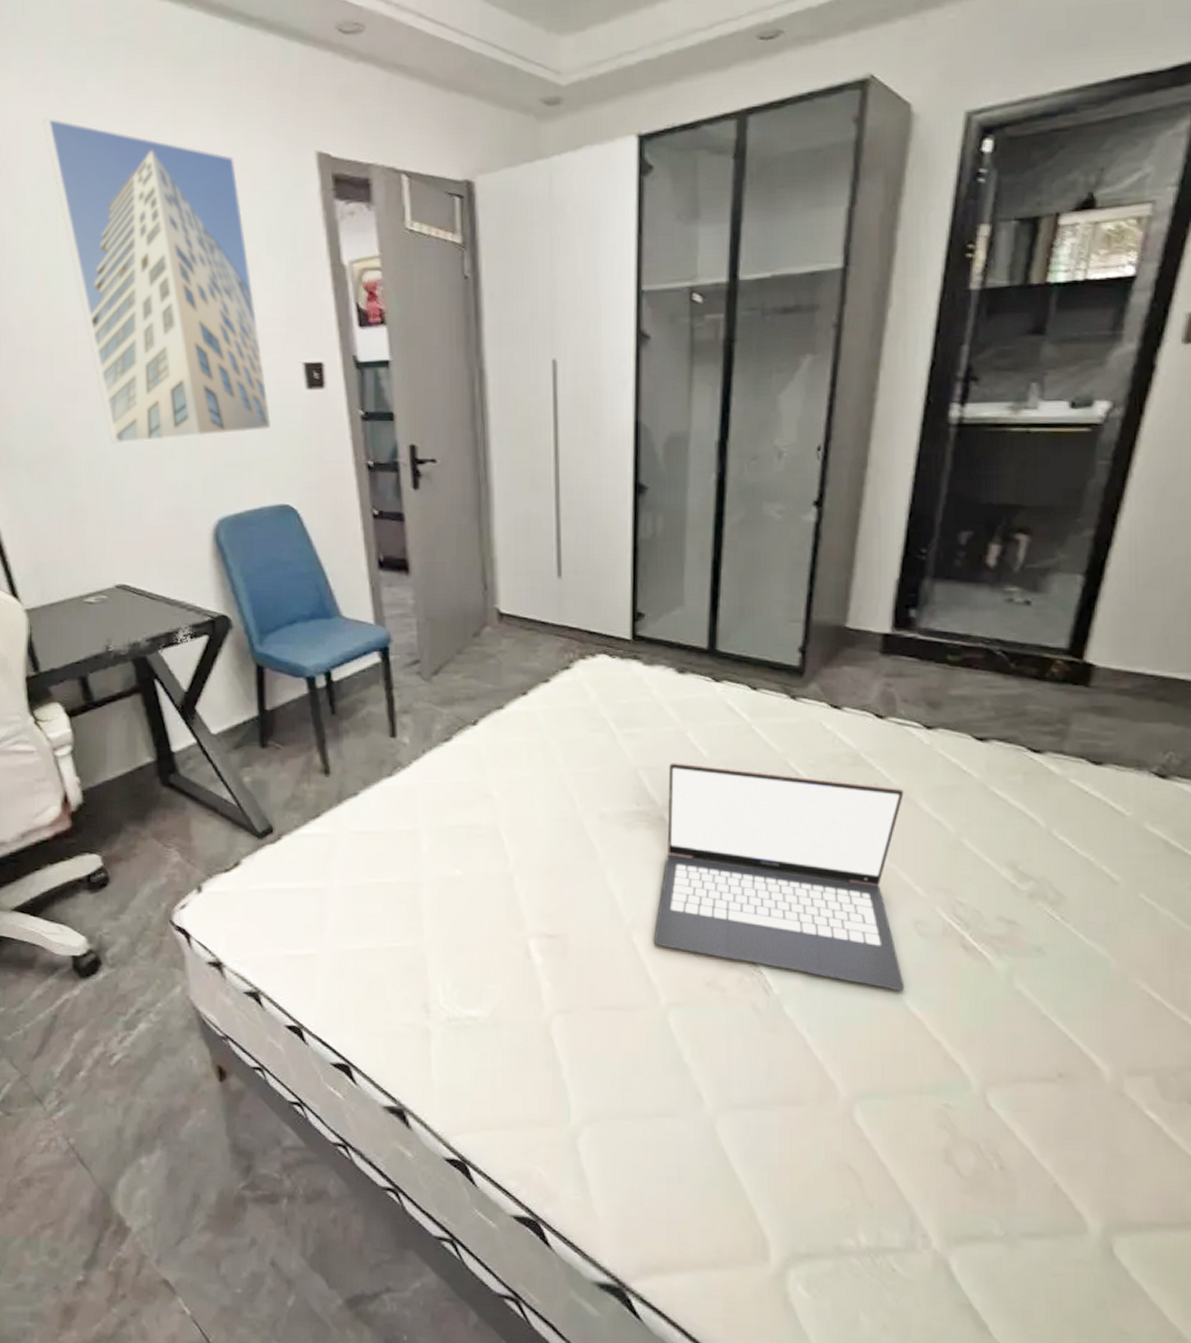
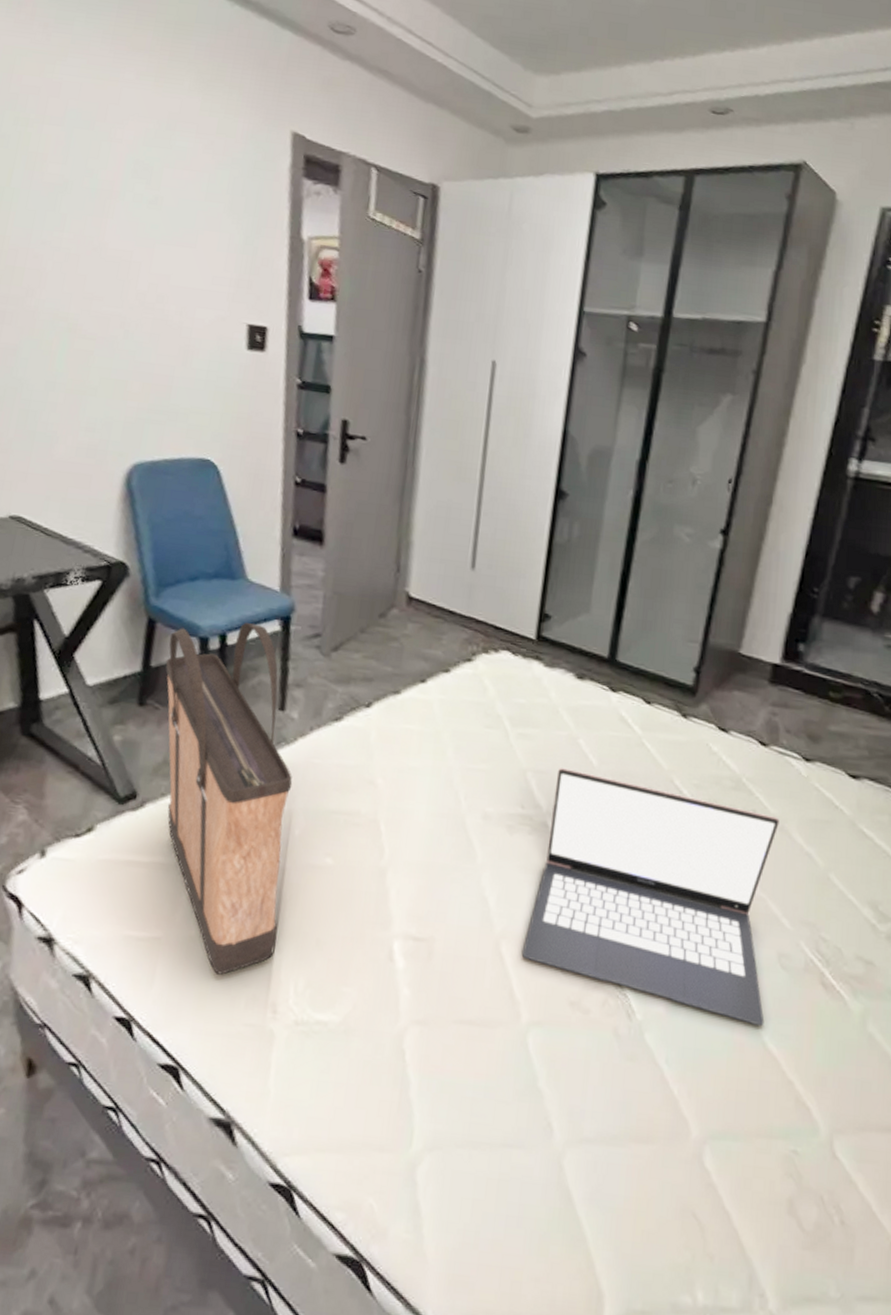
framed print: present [42,117,272,444] -> none [20,49,211,383]
shopping bag: none [279,658,419,982] -> present [166,623,293,975]

